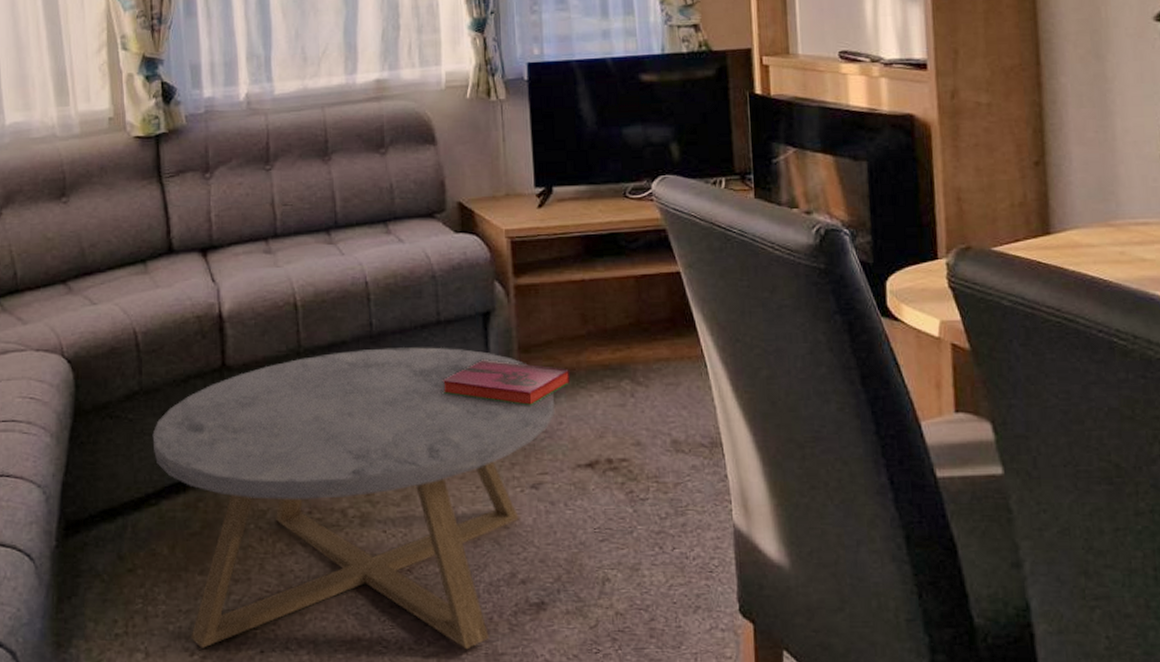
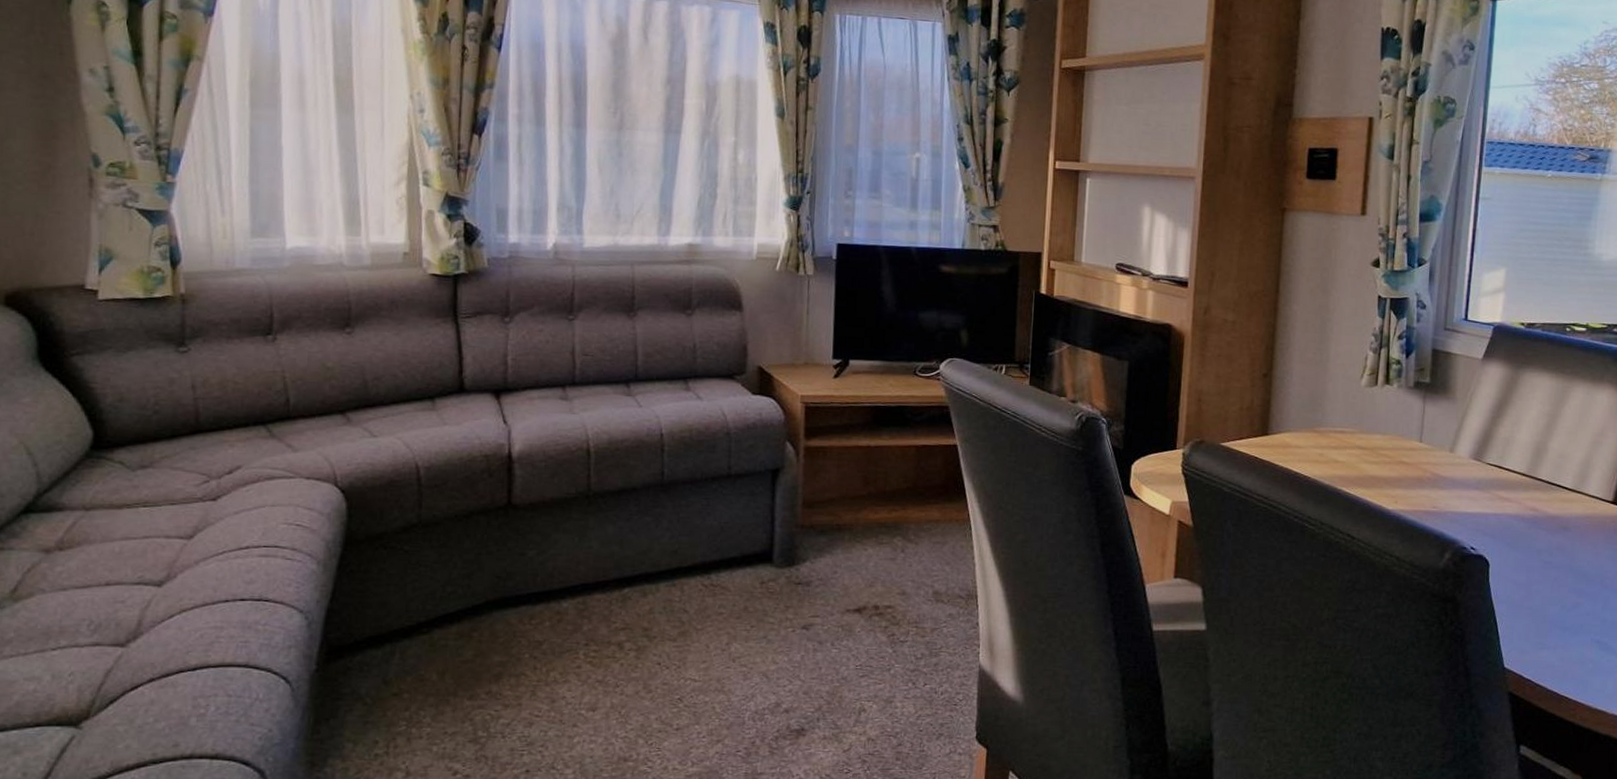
coffee table: present [152,347,554,650] -> none [428,496,831,770]
hardback book: present [442,360,571,406] -> none [726,512,849,556]

